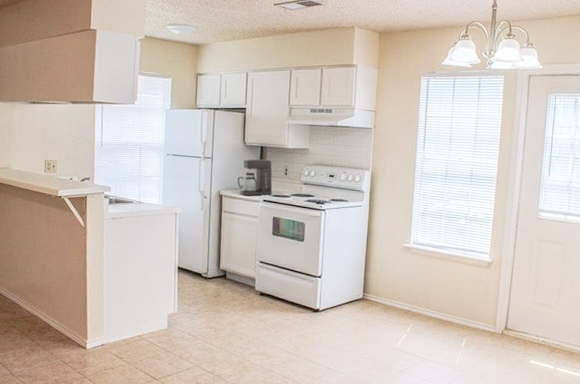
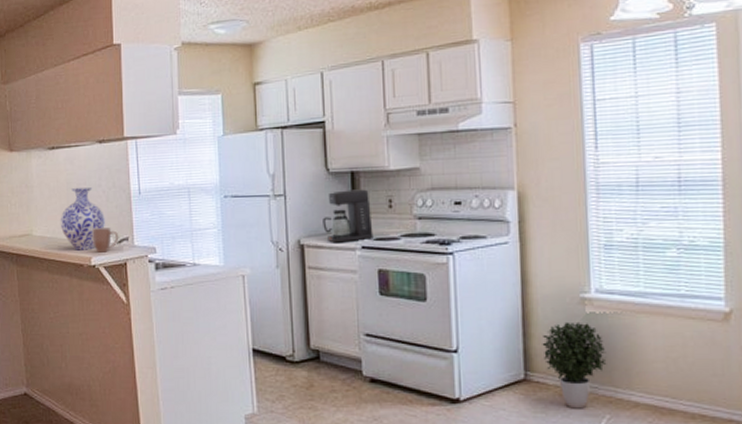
vase: none [35,135,72,184] -> present [60,187,105,251]
mug: none [60,168,83,187] -> present [92,228,119,253]
potted plant: none [376,262,416,320] -> present [542,321,607,409]

